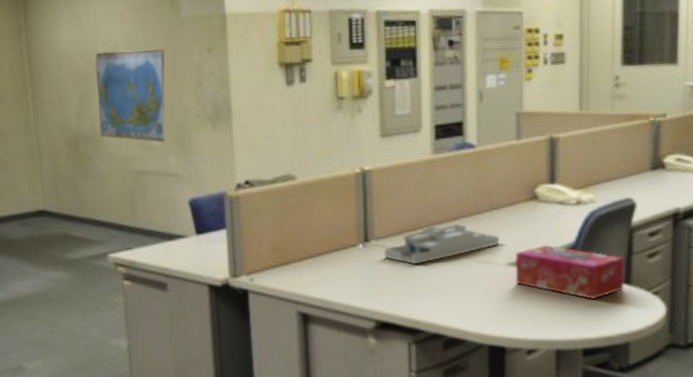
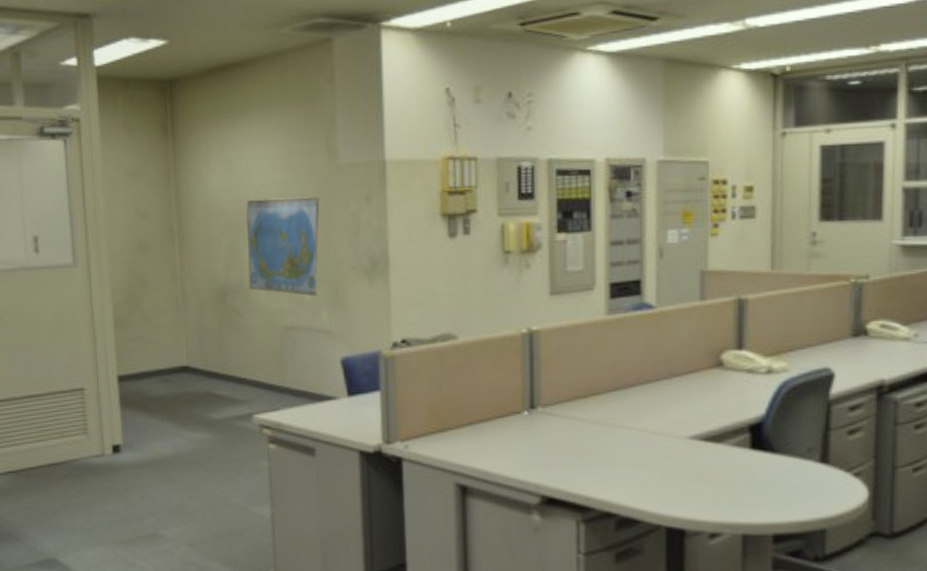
desk organizer: present [384,224,500,265] -> none [551,391,680,435]
tissue box: present [515,245,625,300] -> none [697,418,822,480]

